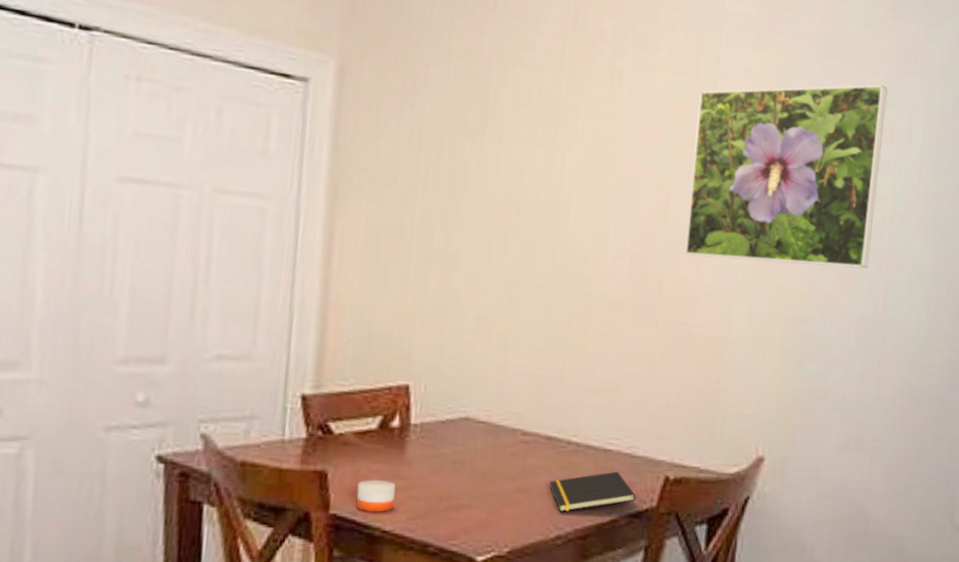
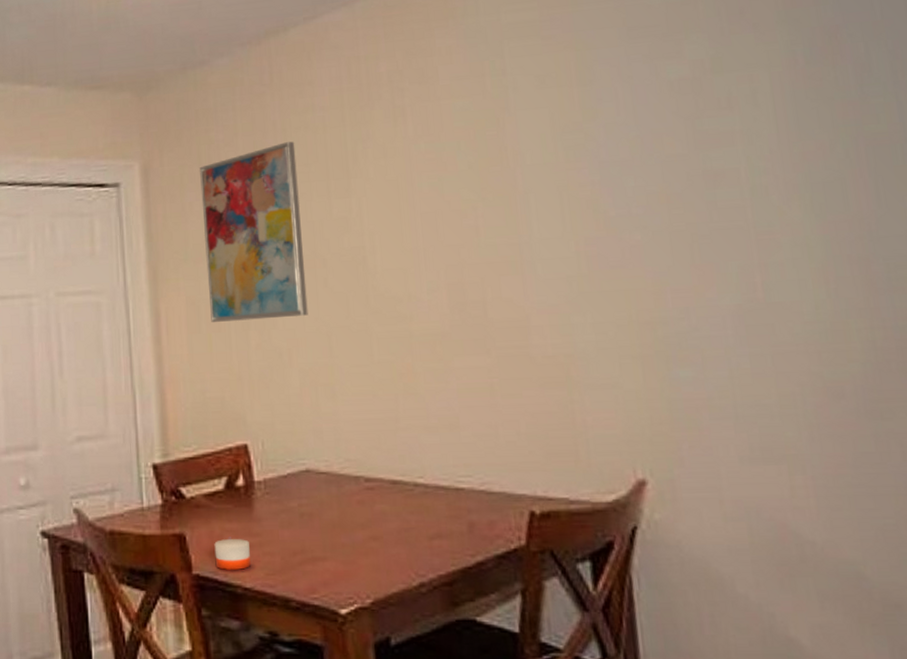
wall art: none [390,76,509,262] -> present [200,141,308,322]
notepad: present [549,471,636,512] -> none [403,510,501,558]
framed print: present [684,84,888,269] -> none [490,52,734,275]

